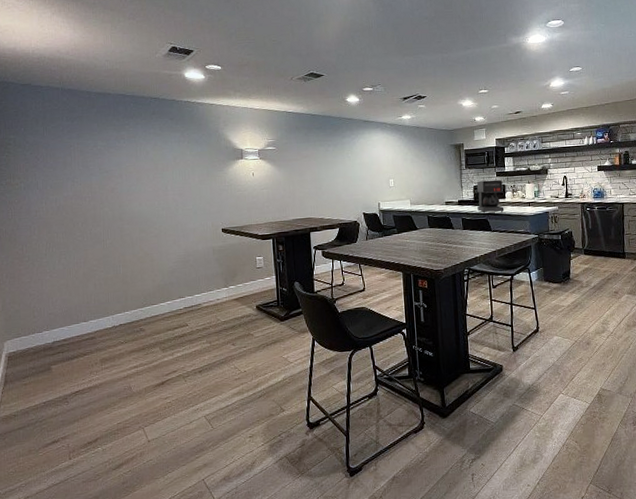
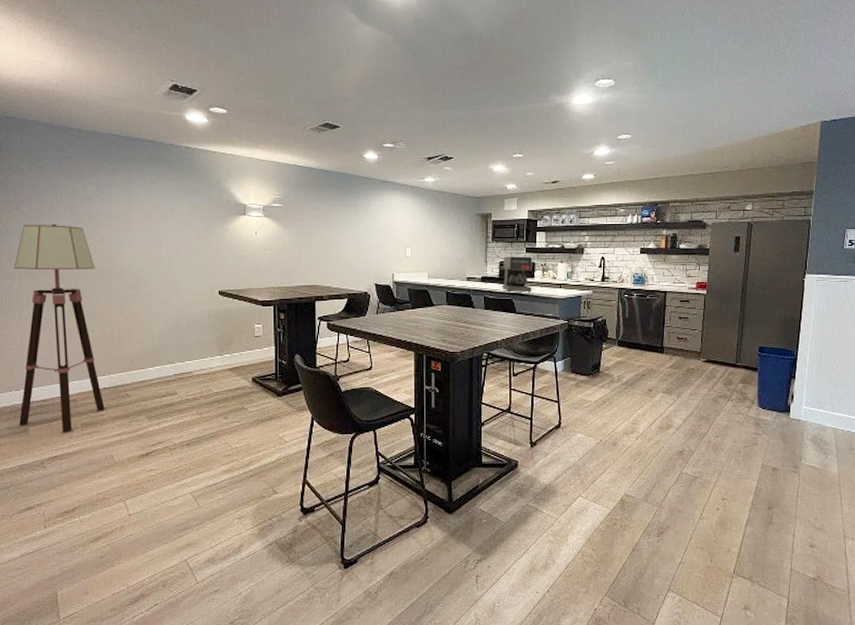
floor lamp: none [32,177,122,369] -> present [14,224,105,433]

